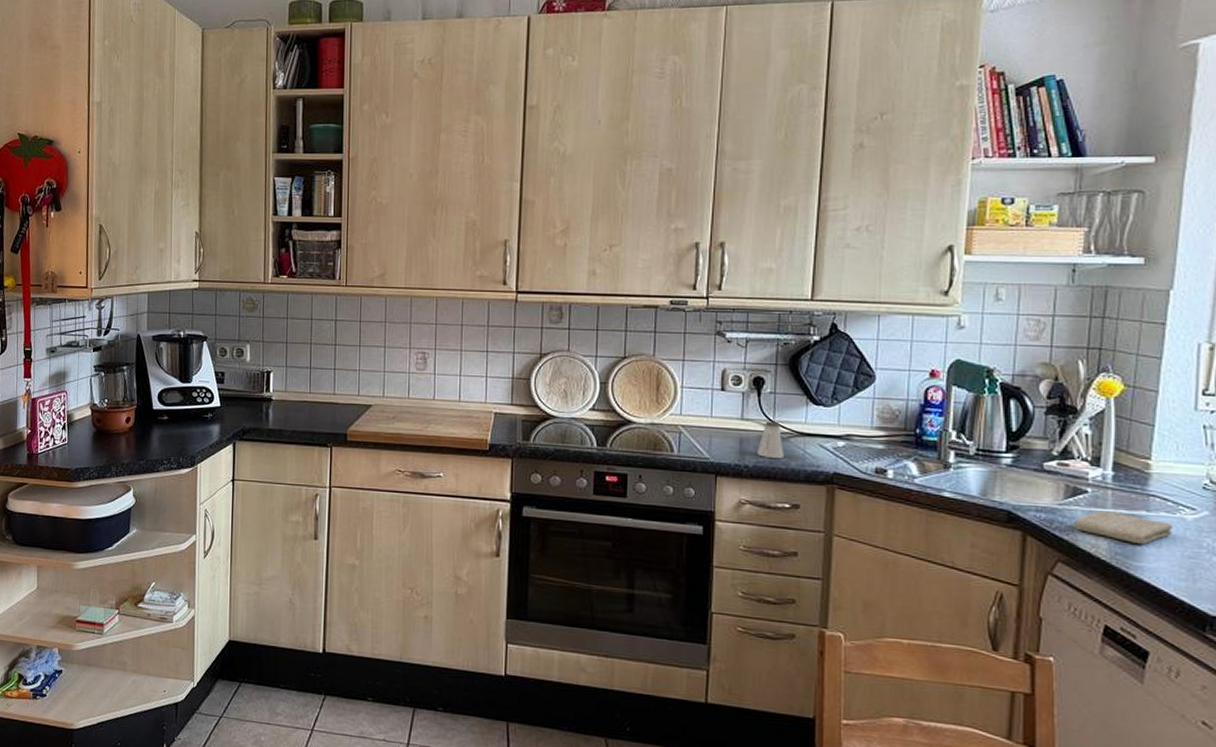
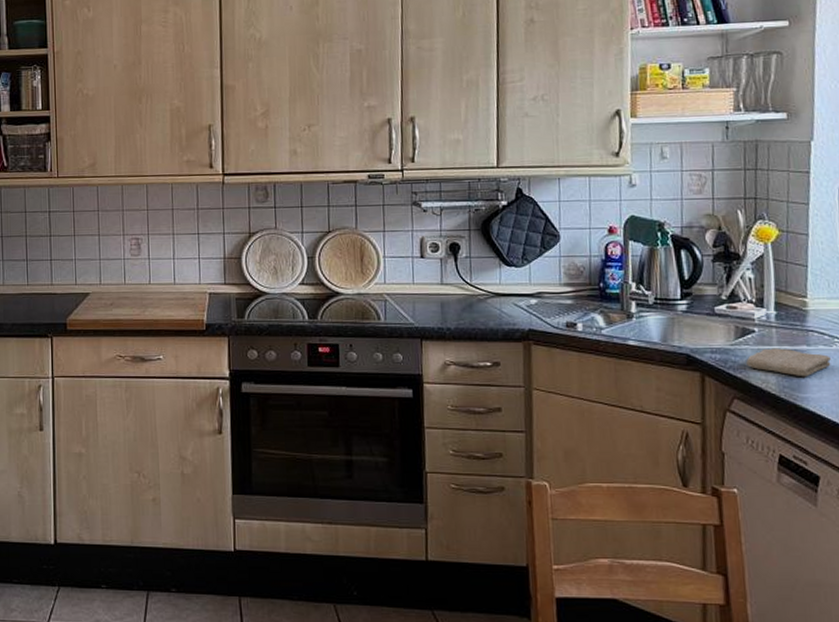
saltshaker: present [757,421,785,458] -> none [458,284,483,319]

